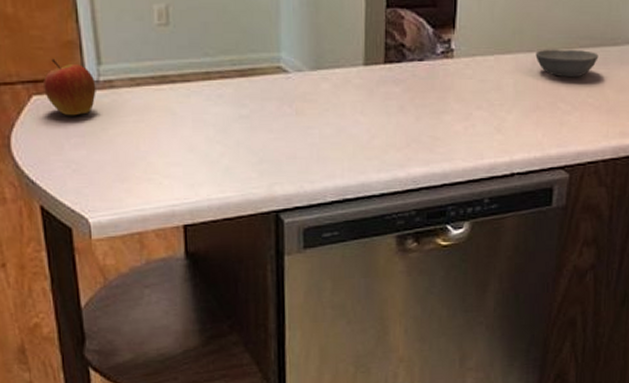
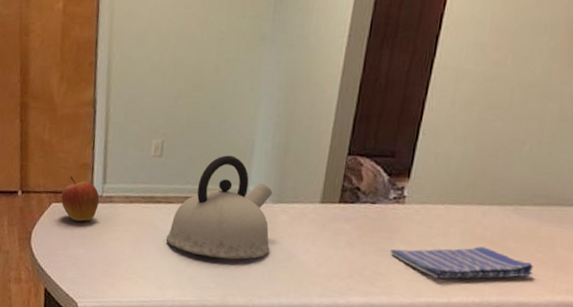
kettle: none [190,17,316,142] -> present [167,155,272,260]
dish towel: none [445,97,587,137] -> present [390,246,534,279]
bowl: present [535,49,599,78] -> none [486,203,553,233]

